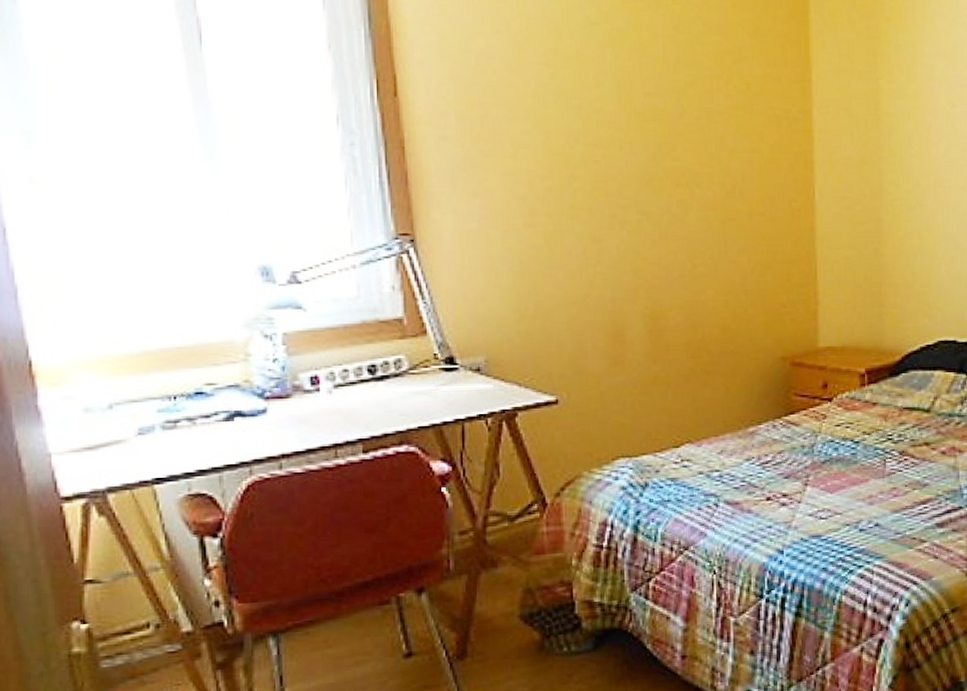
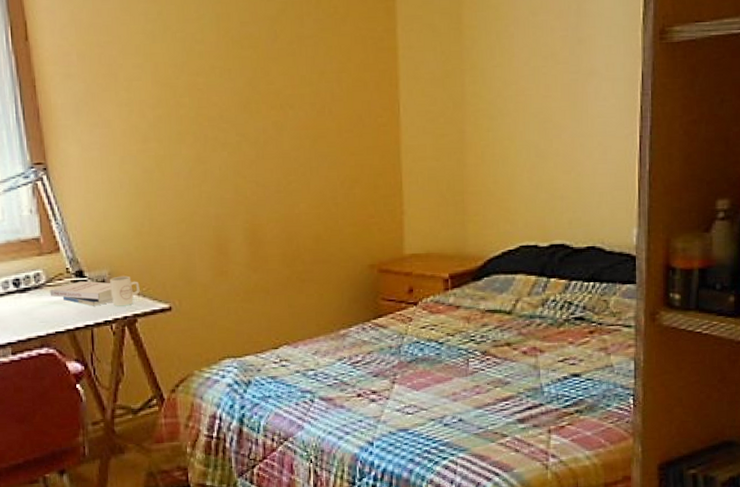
books: none [413,368,490,398] -> present [49,281,113,306]
mug: none [486,364,522,398] -> present [110,275,140,307]

